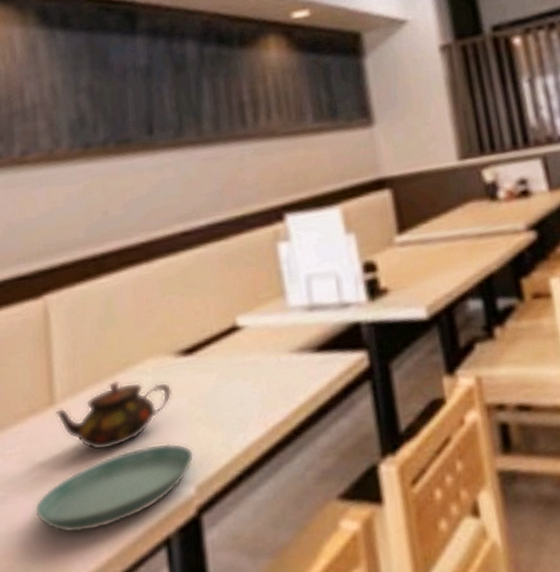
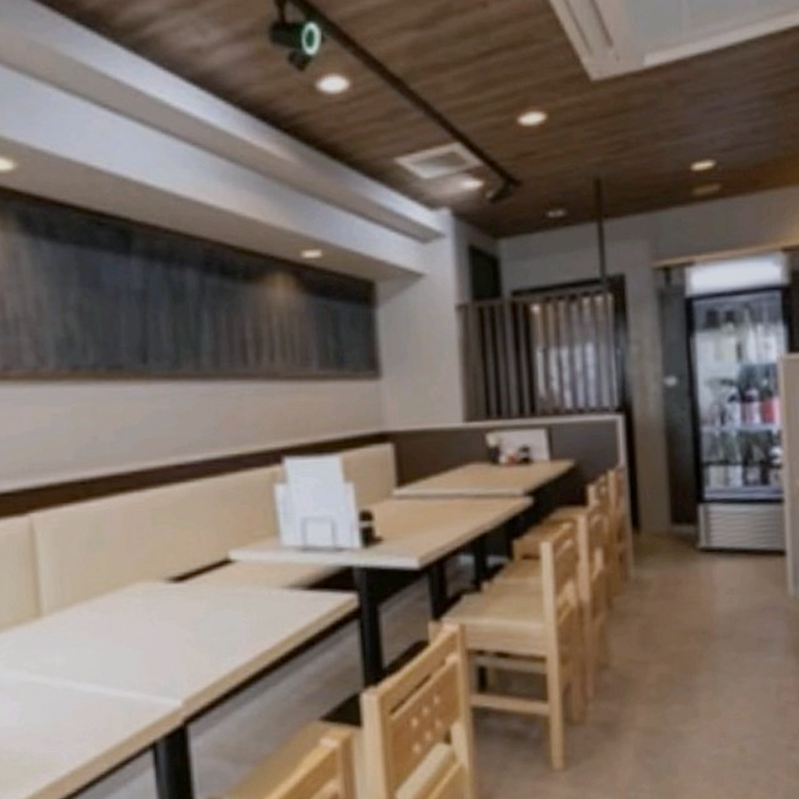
saucer: present [35,443,194,534] -> none [22,660,182,733]
teapot: present [55,380,172,451] -> none [42,599,162,663]

